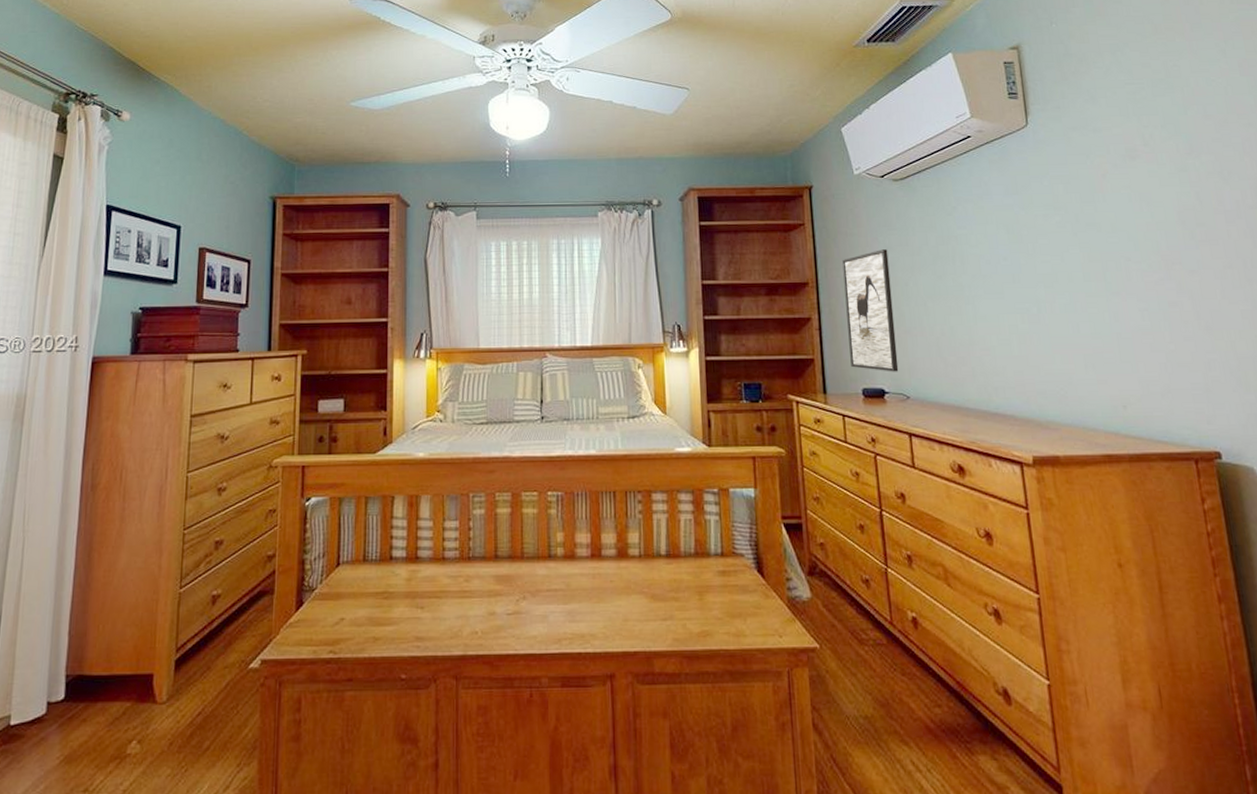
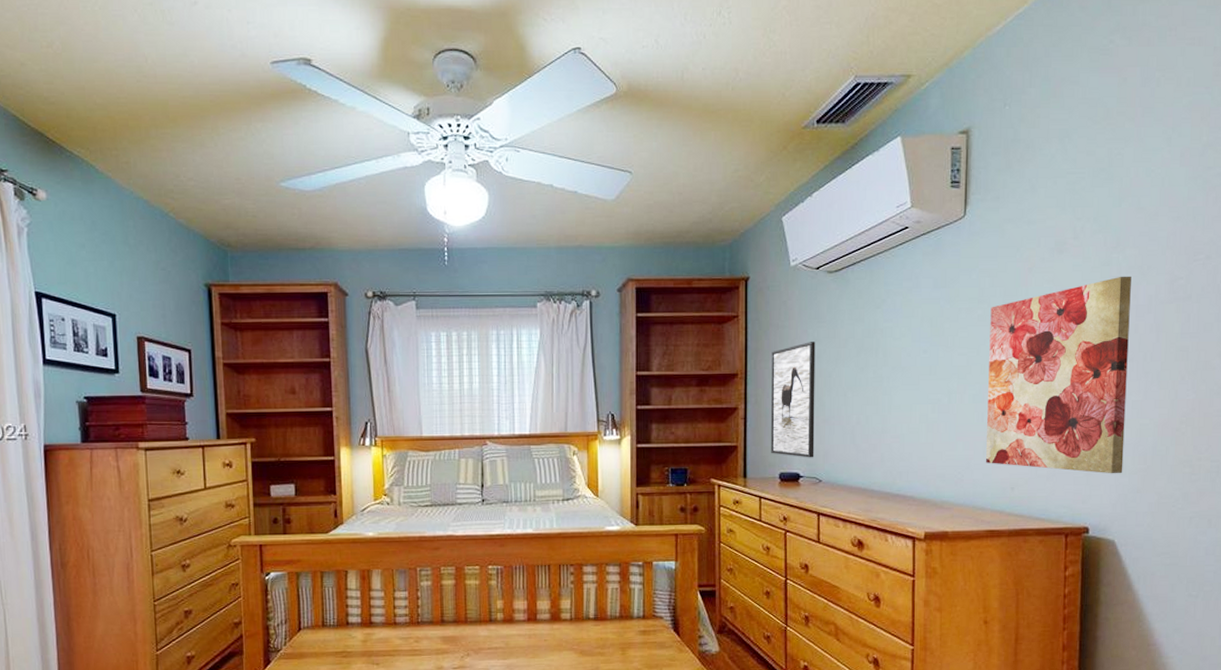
wall art: none [1068,181,1247,391] -> present [986,276,1131,474]

